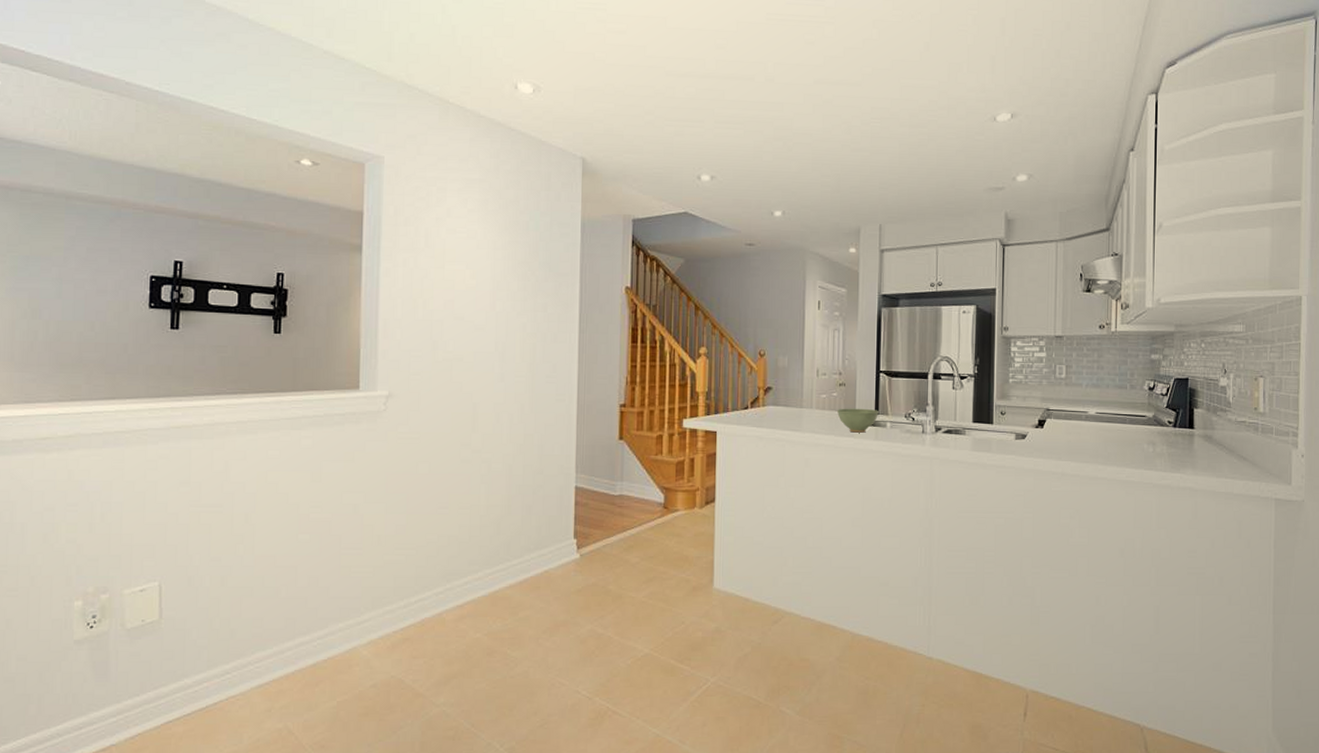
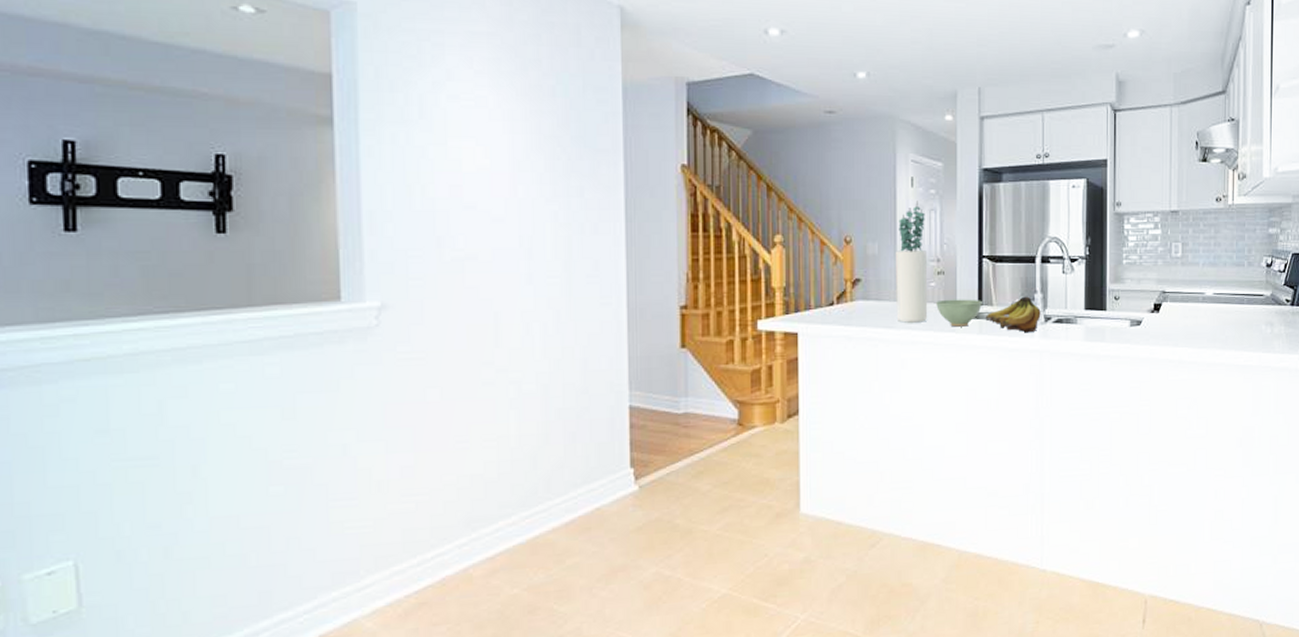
vase: none [802,321,830,427] -> present [895,201,928,323]
fruit: none [881,408,932,440] -> present [985,296,1041,332]

